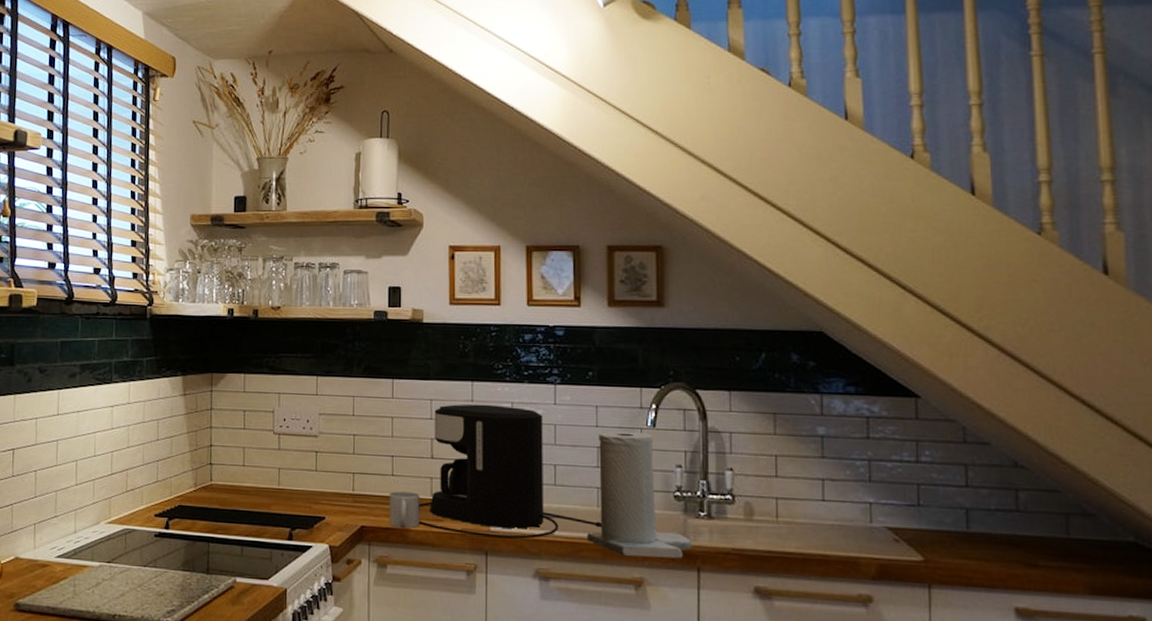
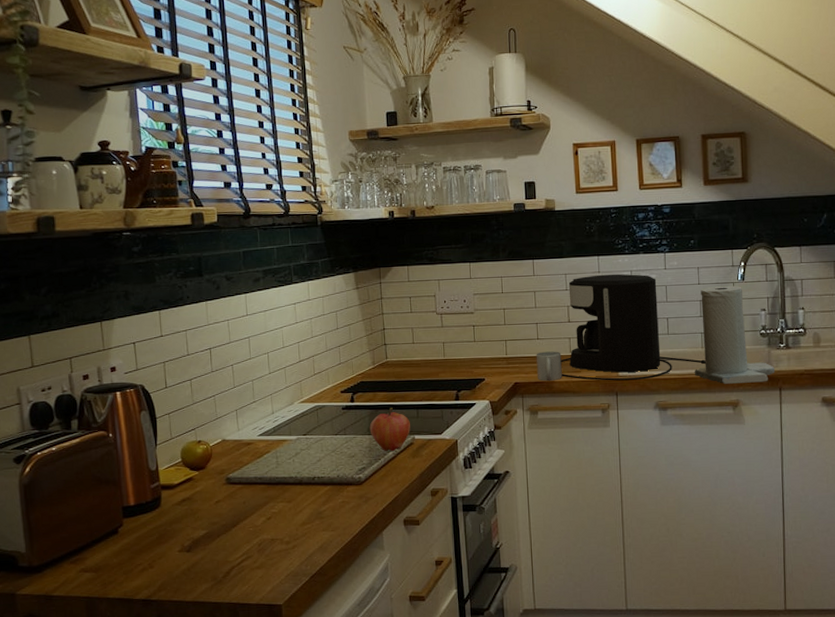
fruit: none [184,541,232,595] -> present [369,408,410,452]

